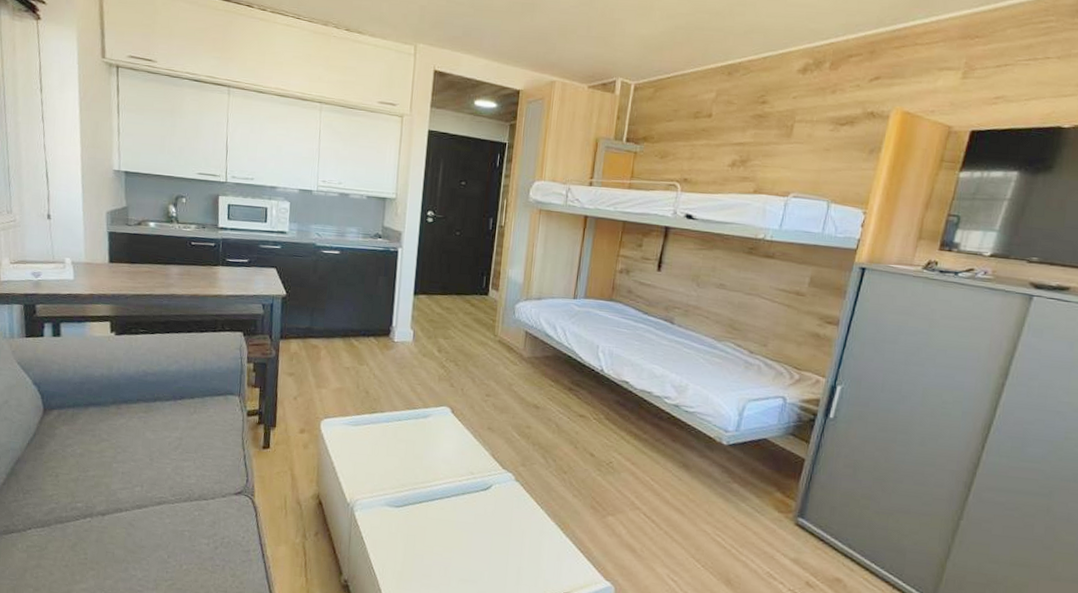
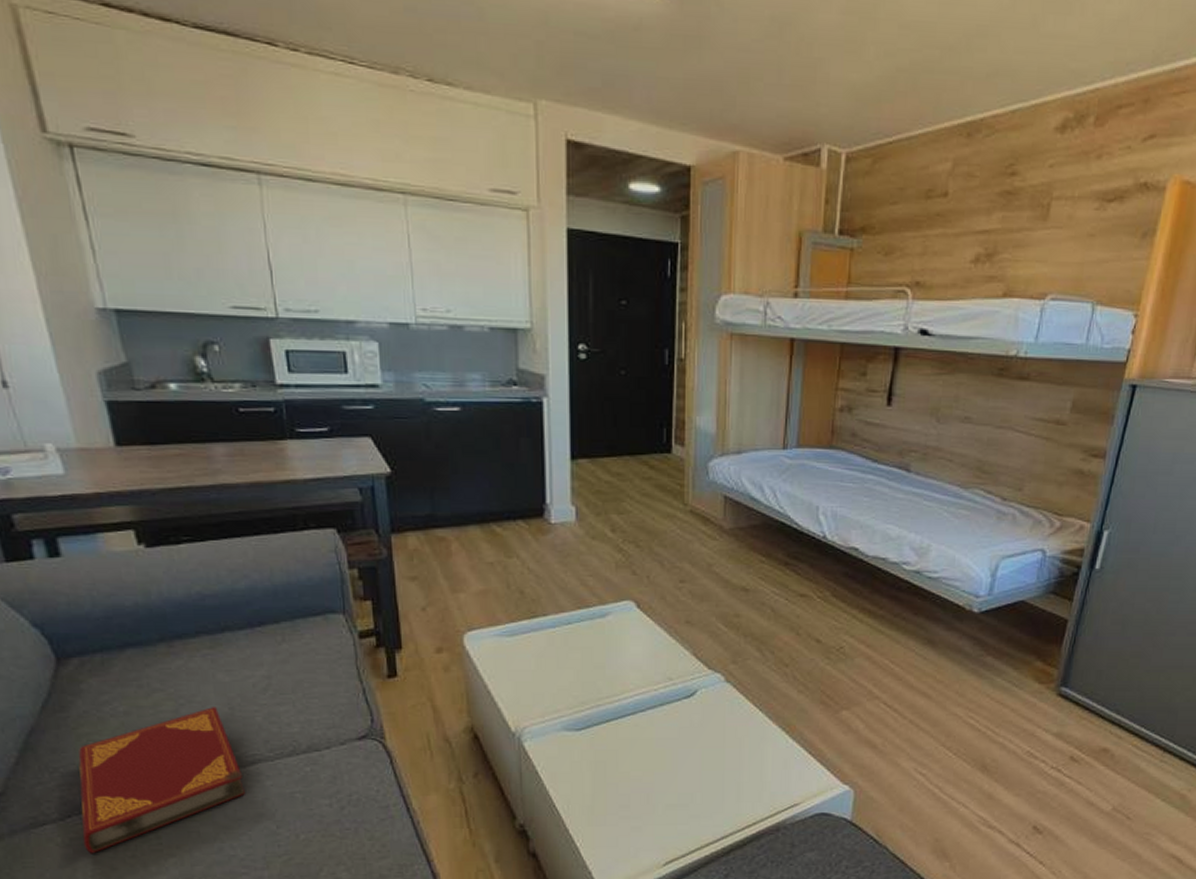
hardback book: none [35,457,150,560] -> present [78,707,245,854]

